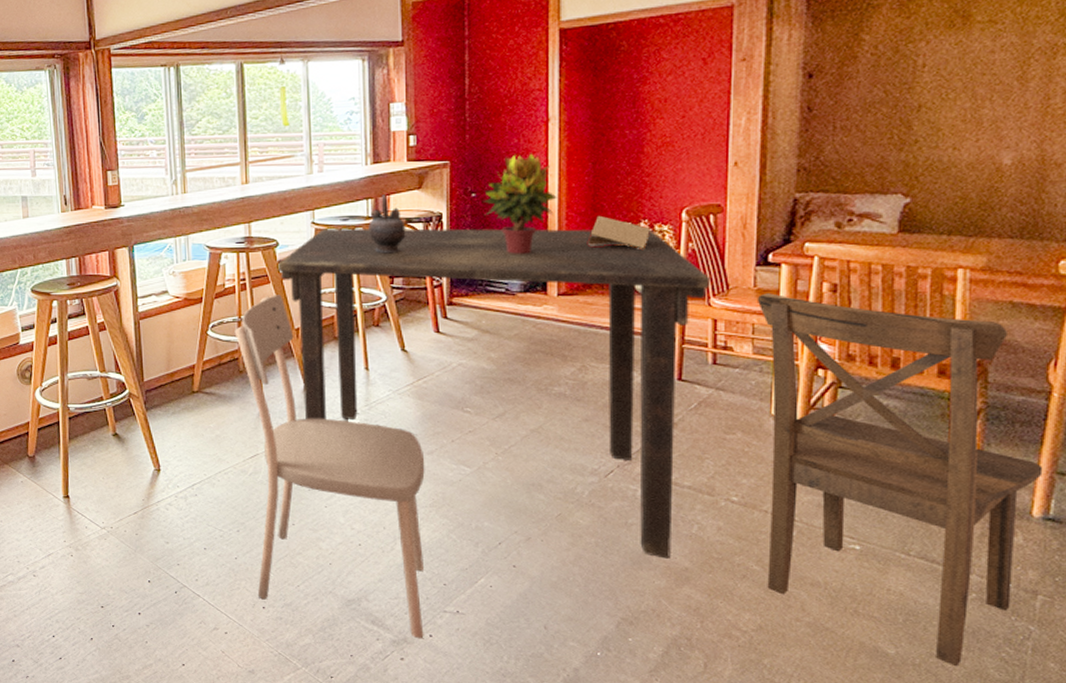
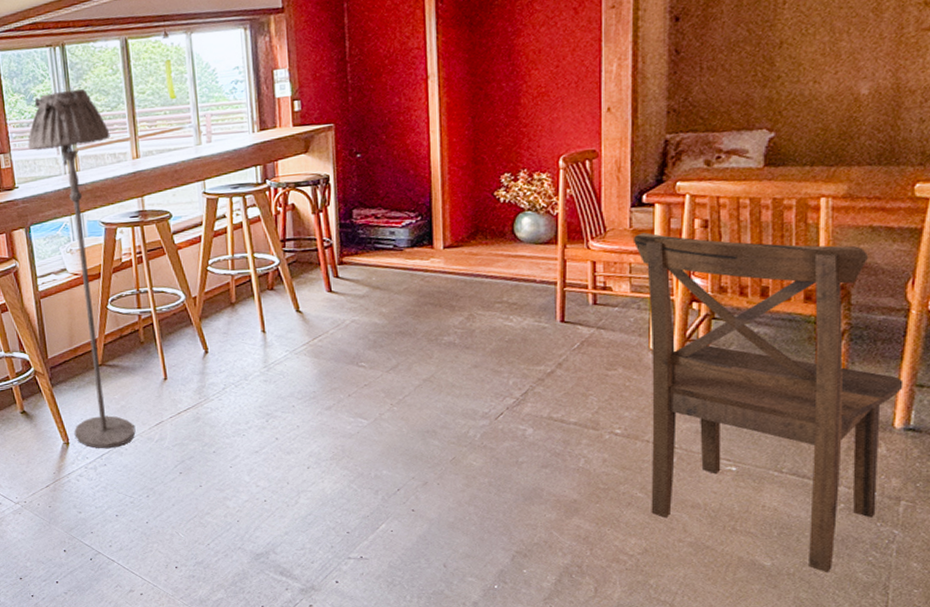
floor lamp: none [136,110,229,479] -> present [28,88,136,449]
dining chair: present [234,295,425,639] -> none [133,265,331,586]
dining table: present [278,228,711,559] -> none [172,179,589,493]
teapot: present [368,194,406,254] -> none [258,160,295,219]
potted plant: present [483,153,557,254] -> none [368,111,439,211]
napkin holder: present [587,215,650,249] -> none [469,167,529,199]

